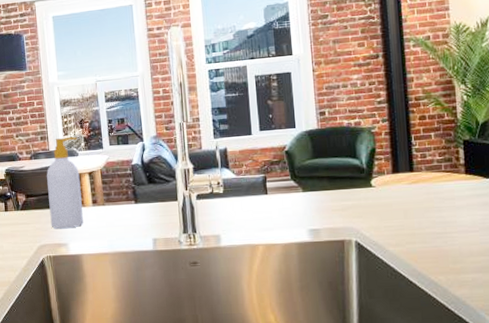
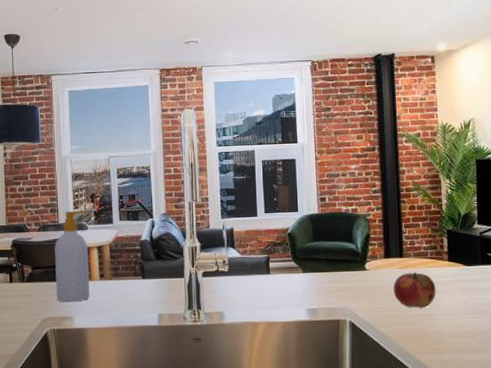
fruit: none [403,188,452,226] -> present [393,273,436,308]

